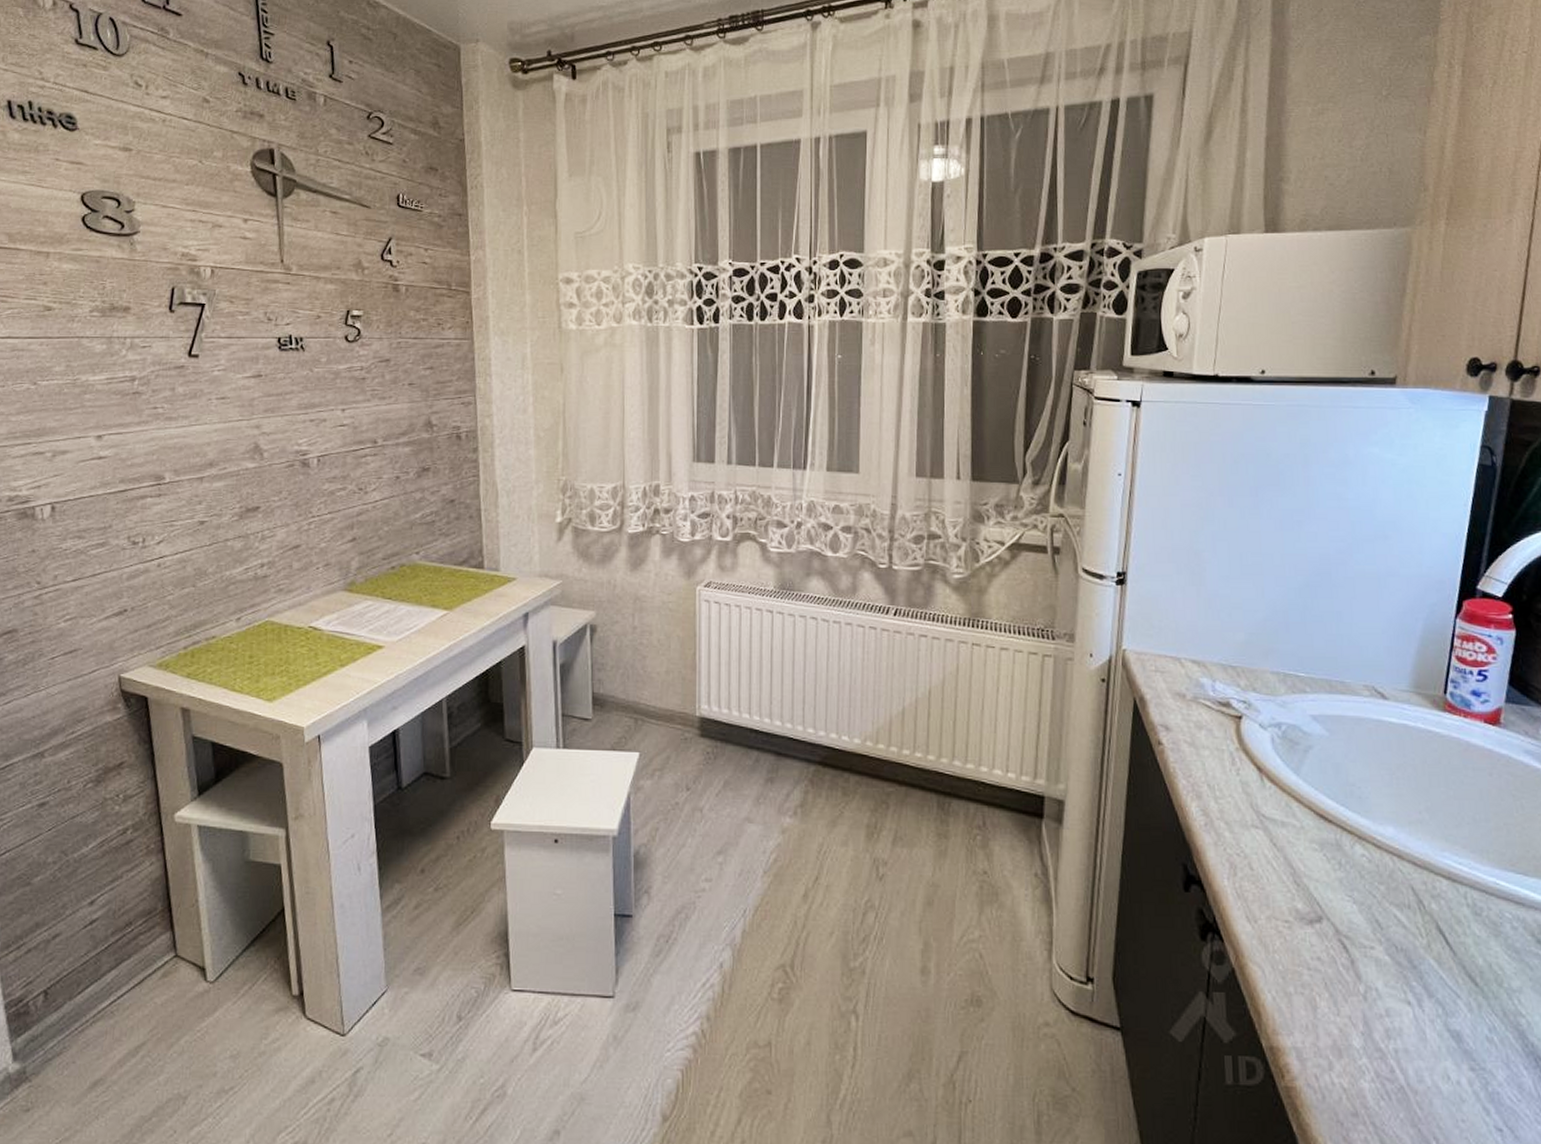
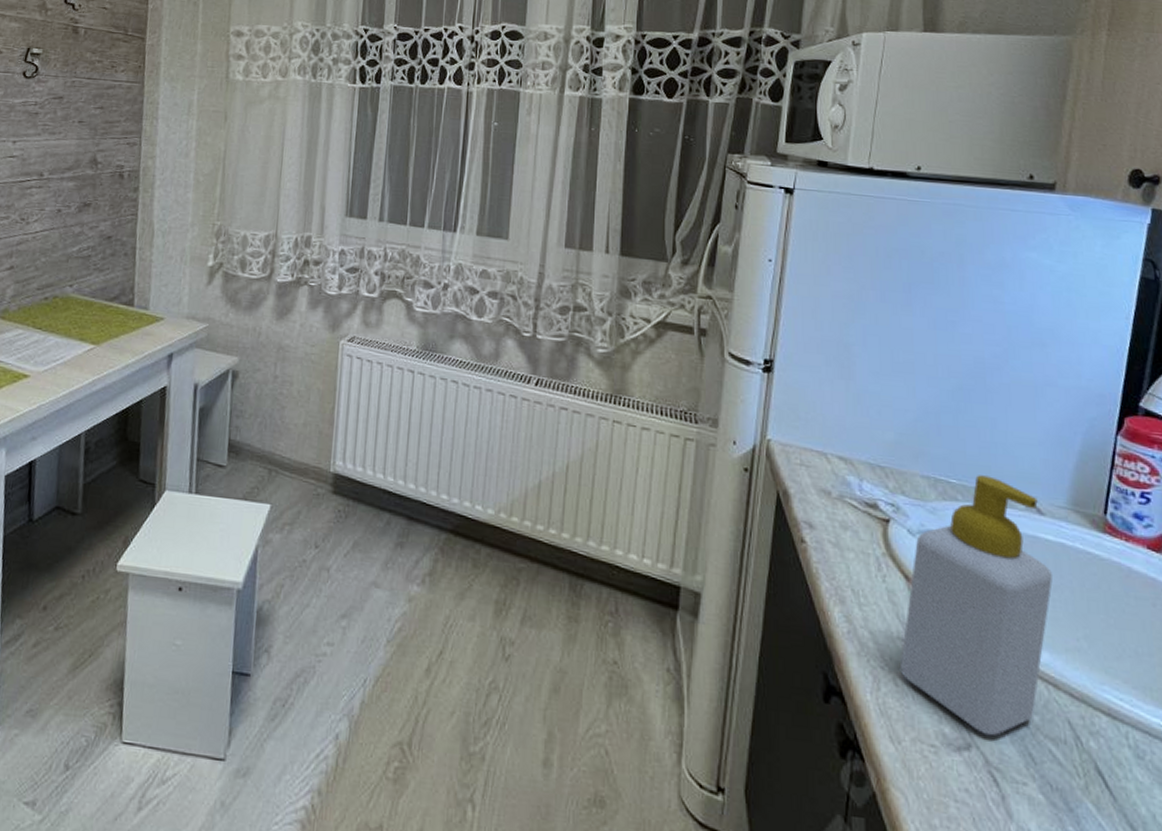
soap bottle: none [1254,667,1396,908] -> present [899,475,1053,737]

